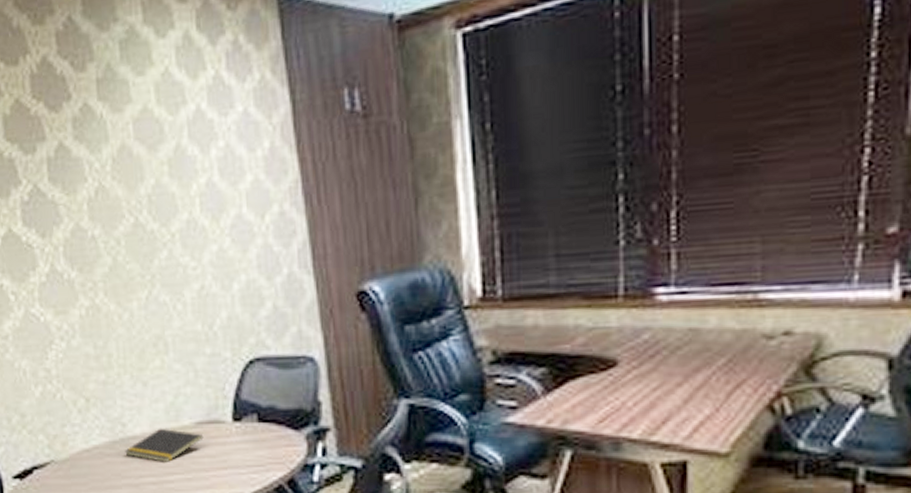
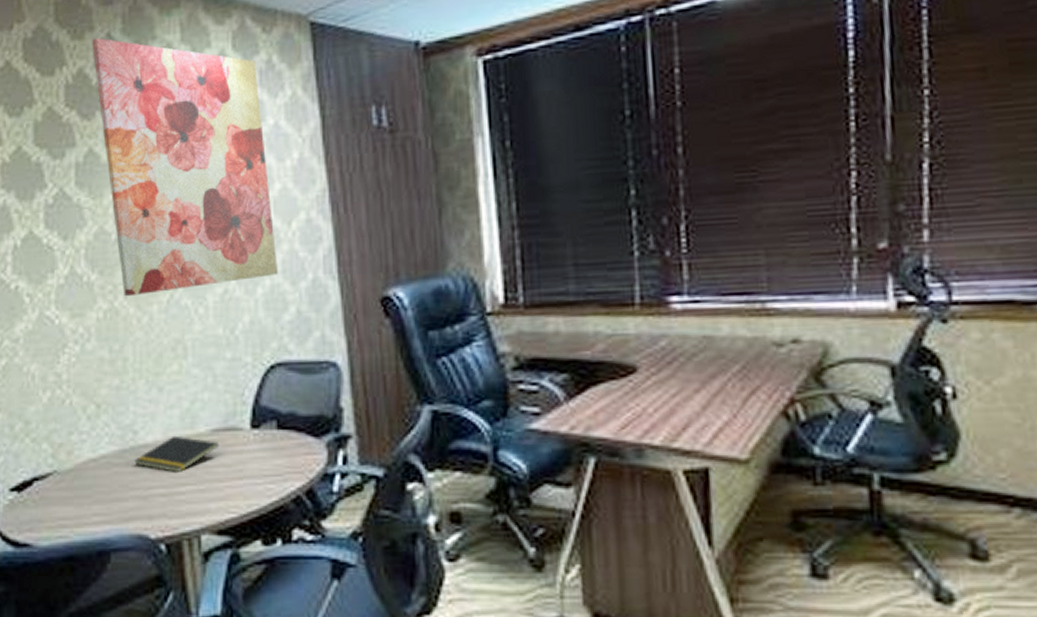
wall art: none [53,22,253,294] -> present [92,38,278,297]

